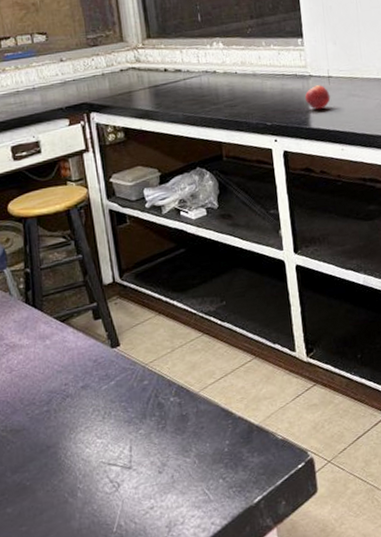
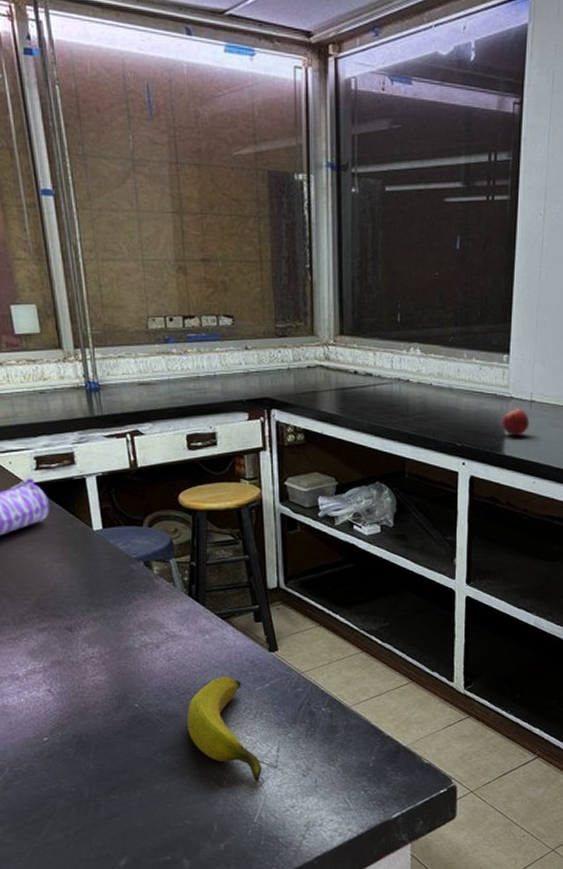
banana: none [33,380,117,488] -> present [186,677,262,782]

